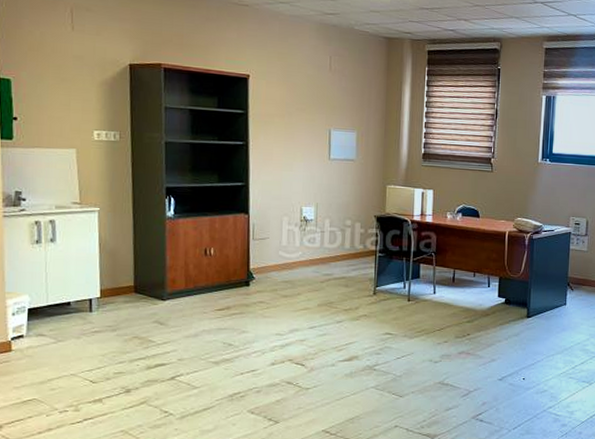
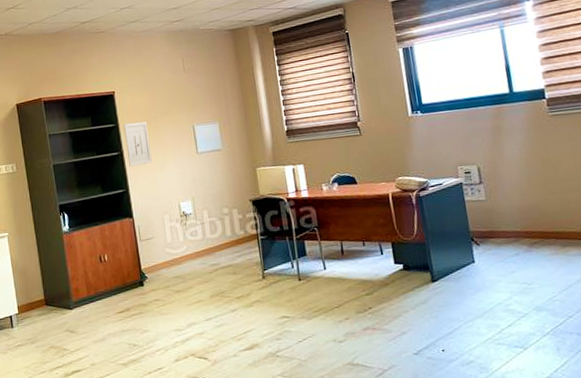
wall art: none [253,112,281,161] -> present [124,122,152,166]

